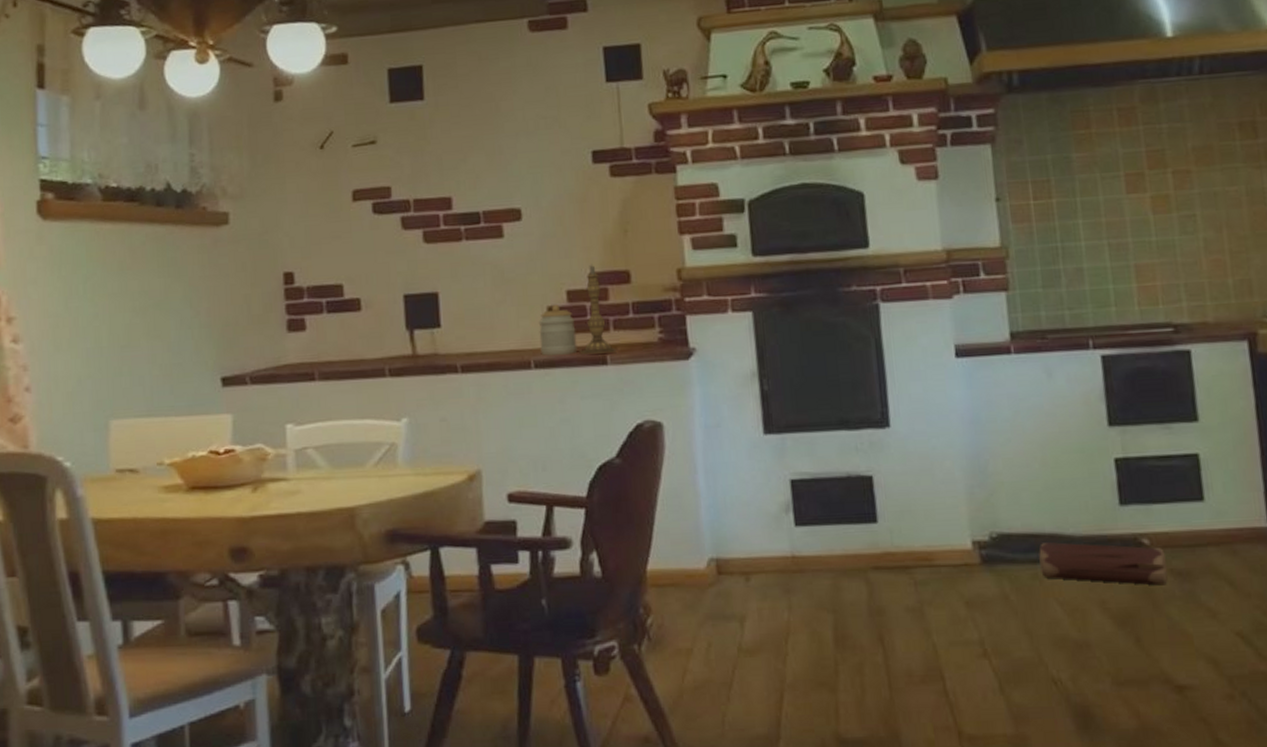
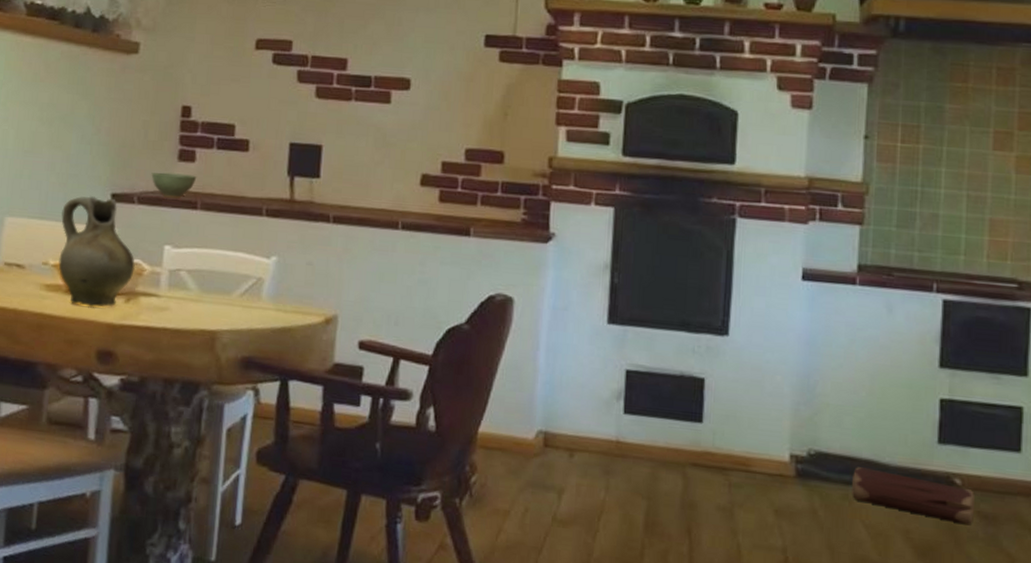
ceramic jug: none [170,382,258,504] -> present [58,196,135,308]
bowl: none [261,344,310,373] -> present [151,172,197,199]
jar: present [538,304,578,356] -> none [409,172,446,222]
candlestick: present [579,264,618,355] -> none [445,140,482,226]

